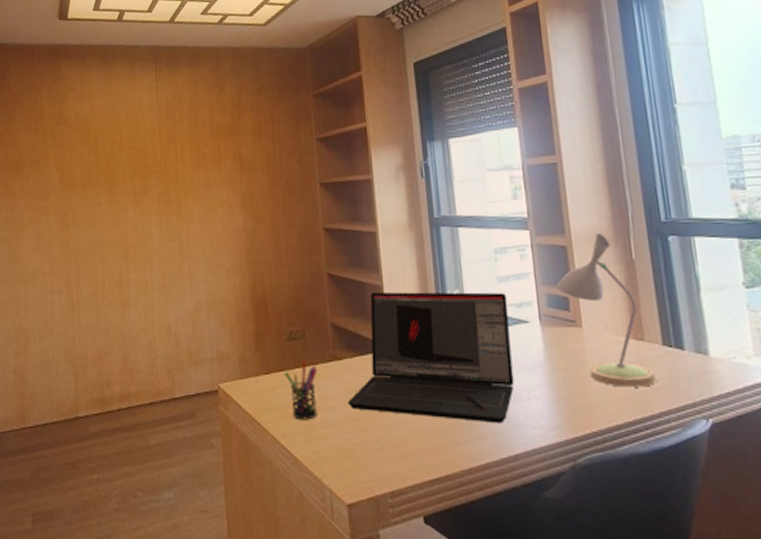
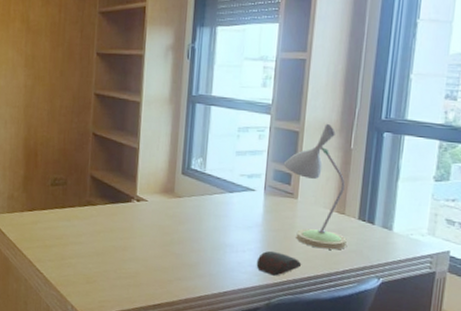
pen holder: present [284,361,318,420] -> none [45,203,74,251]
laptop: present [347,291,514,424] -> none [95,152,241,267]
computer mouse: none [548,395,606,428] -> present [256,250,302,276]

